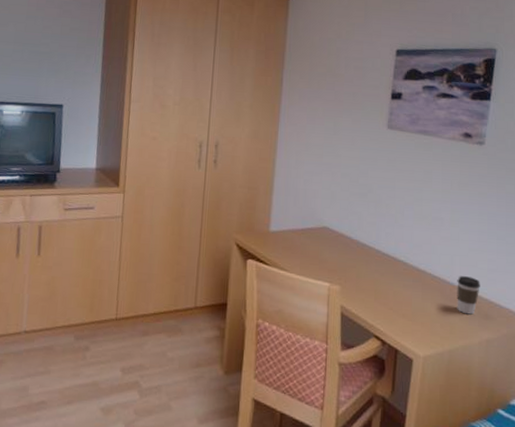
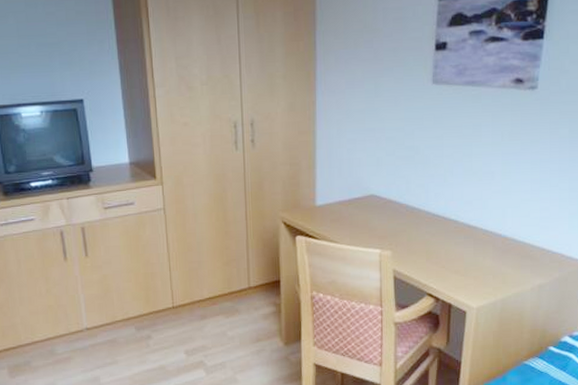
coffee cup: present [457,276,480,315] -> none [509,227,533,264]

